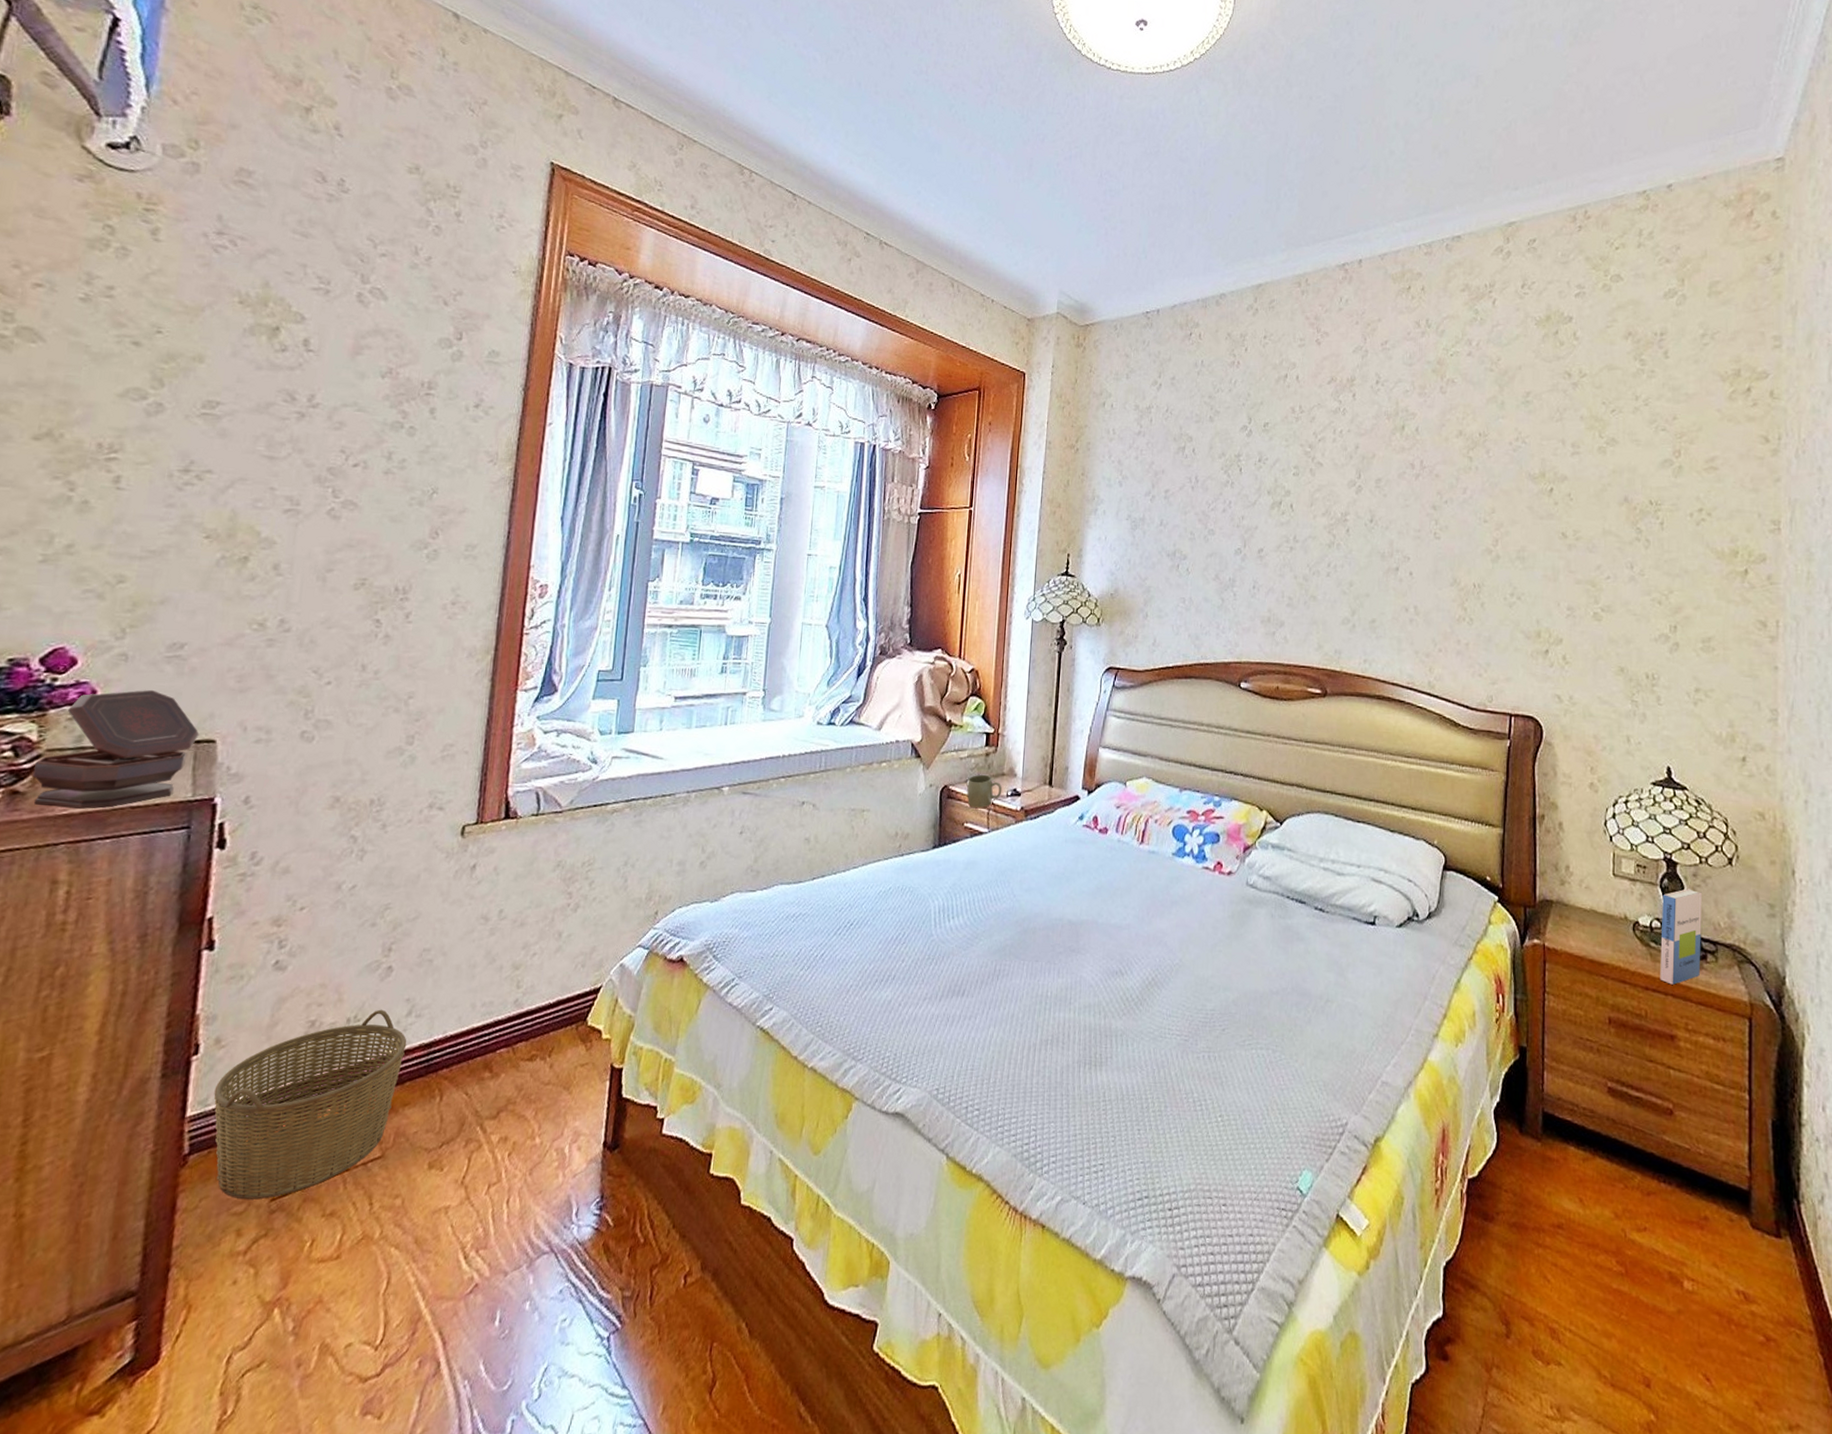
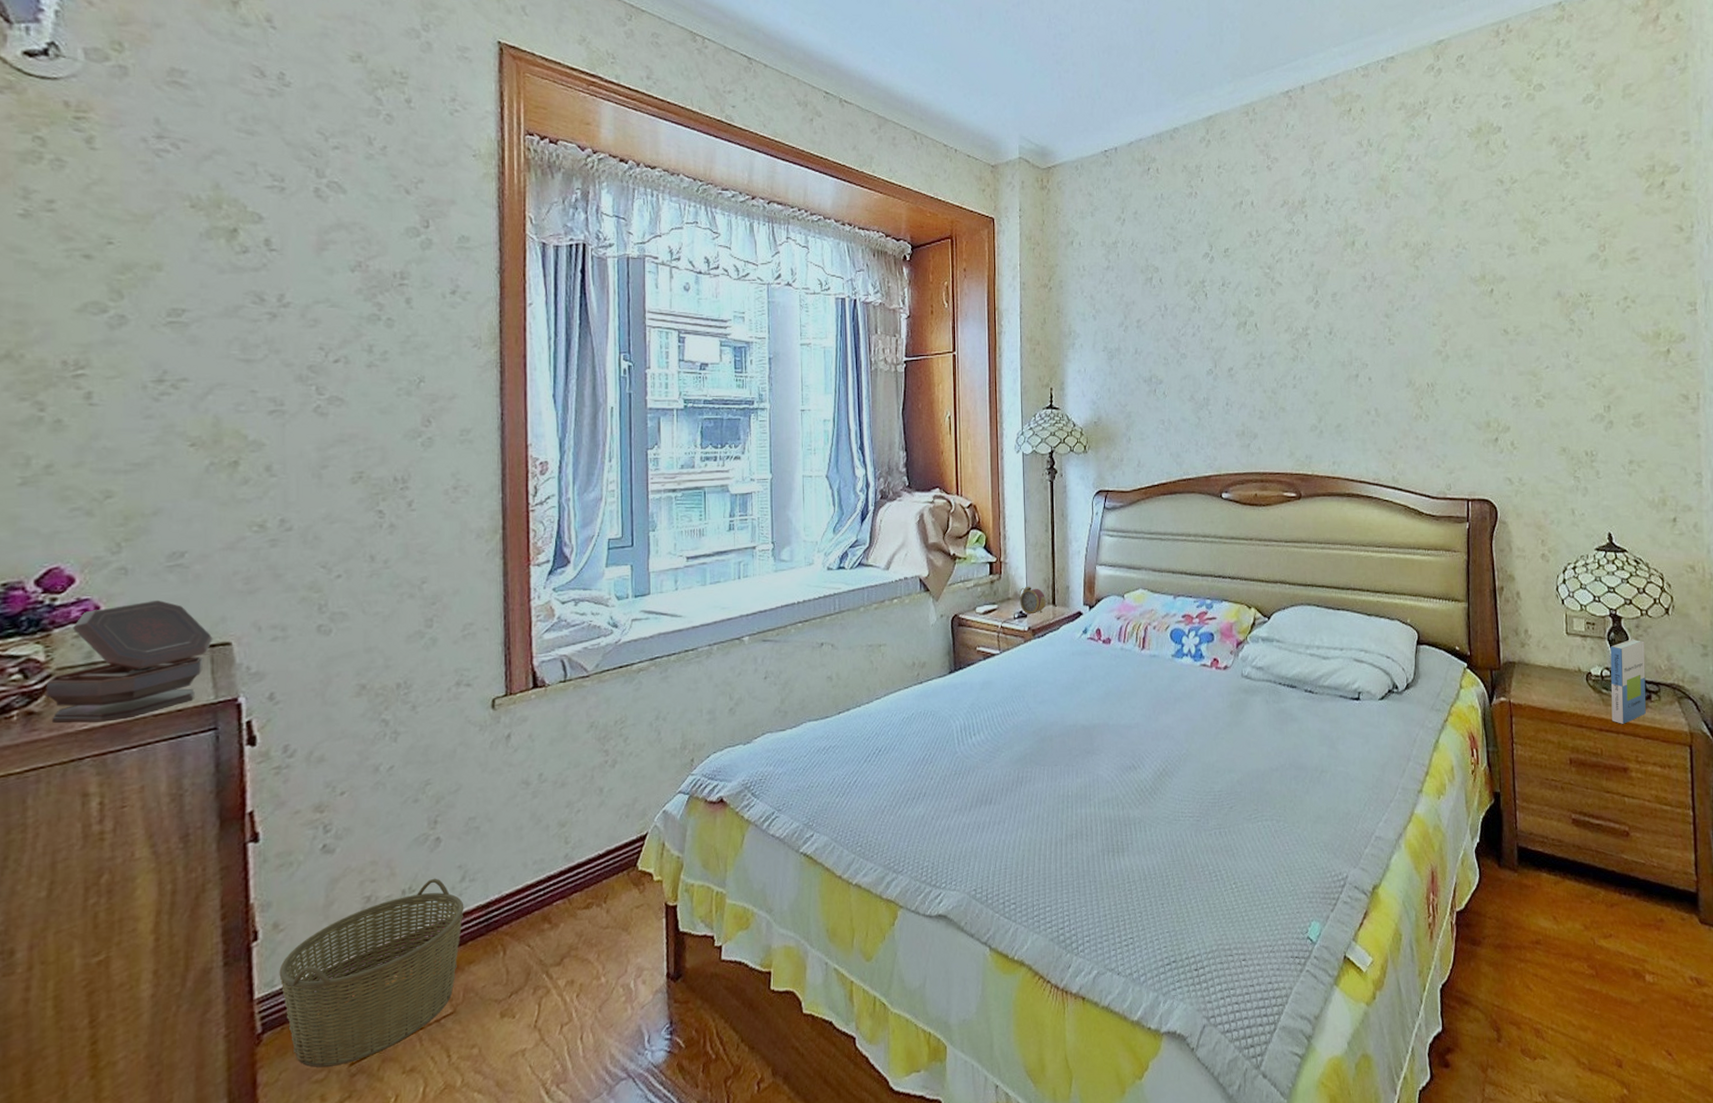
mug: present [967,774,1002,809] -> none [976,601,1009,633]
alarm clock: none [1014,762,1043,793] -> present [1019,586,1047,614]

